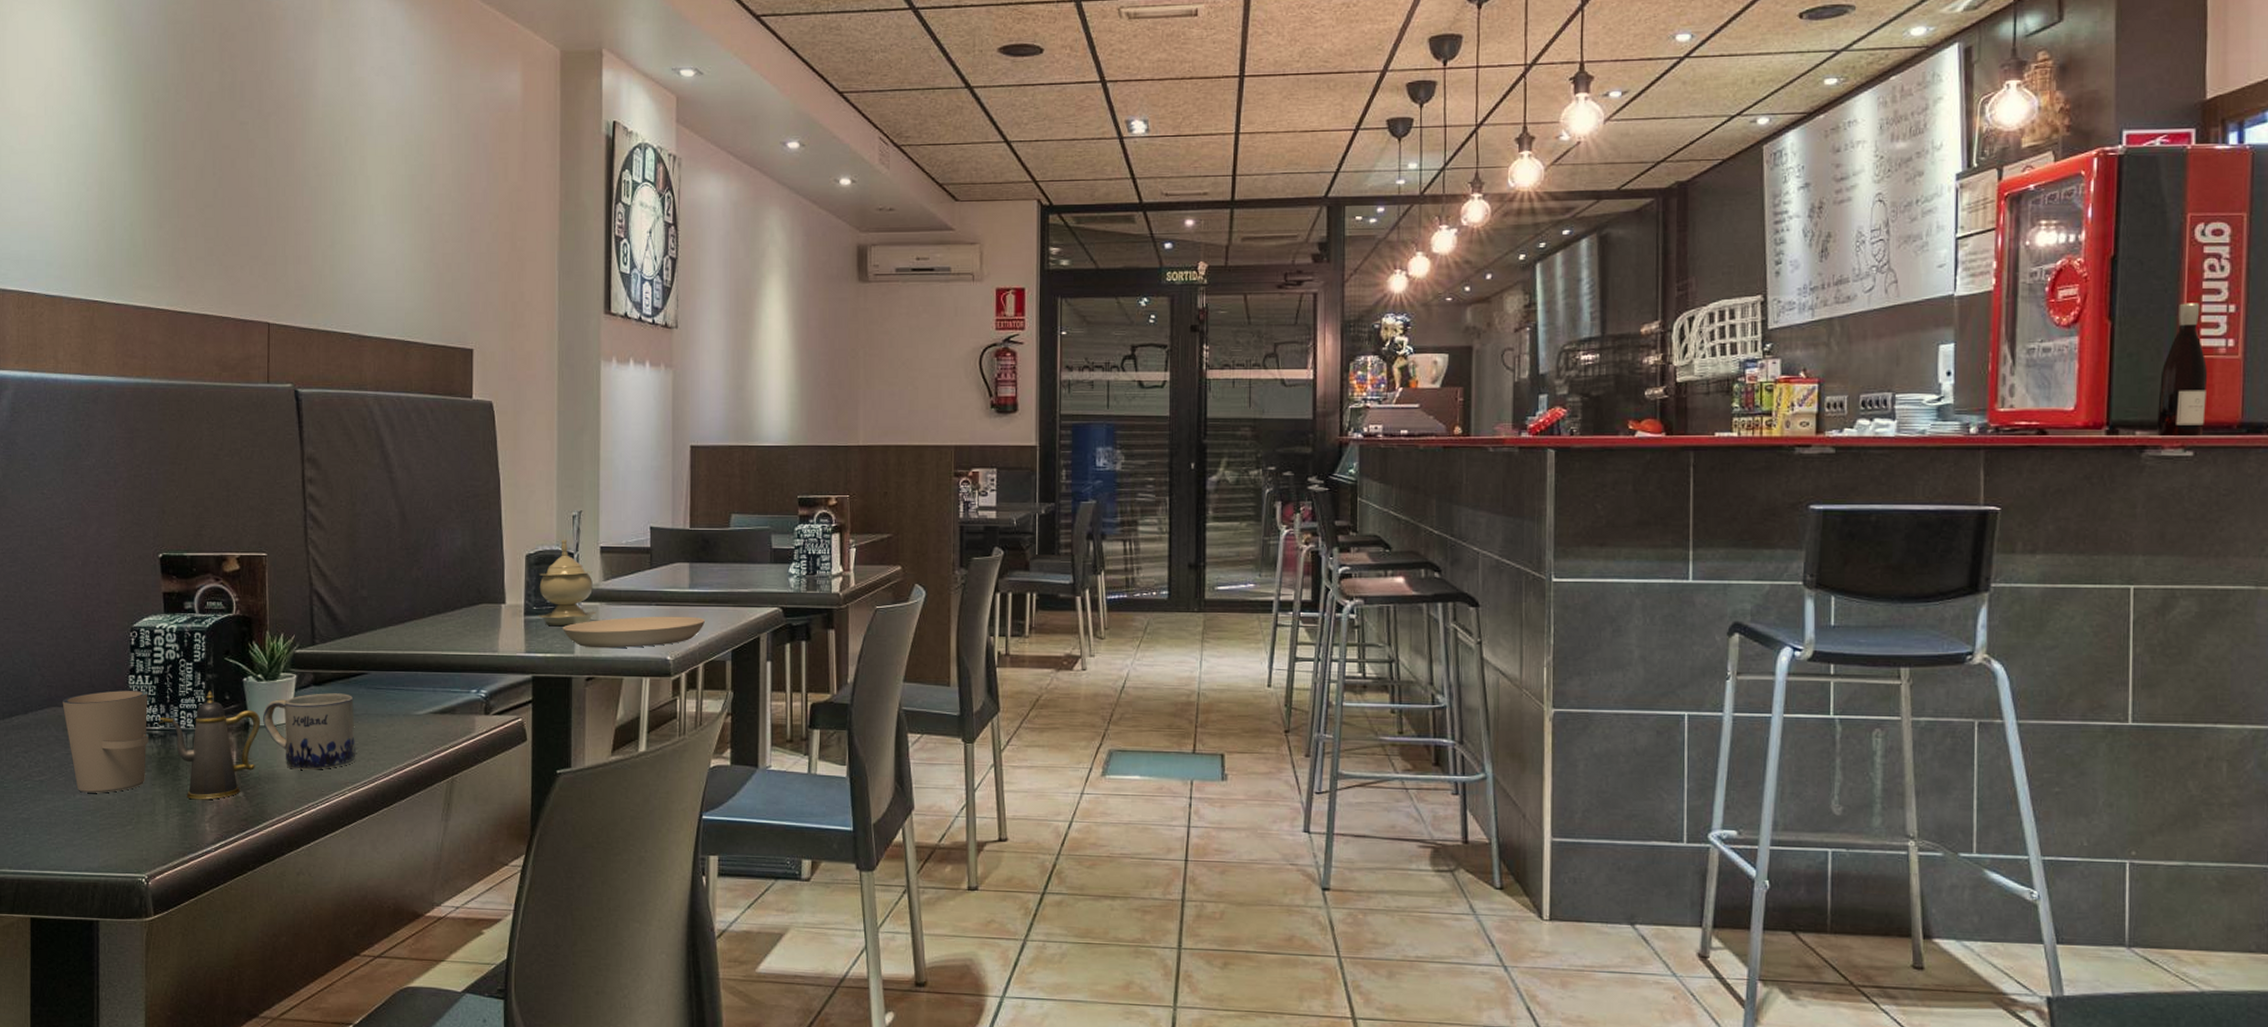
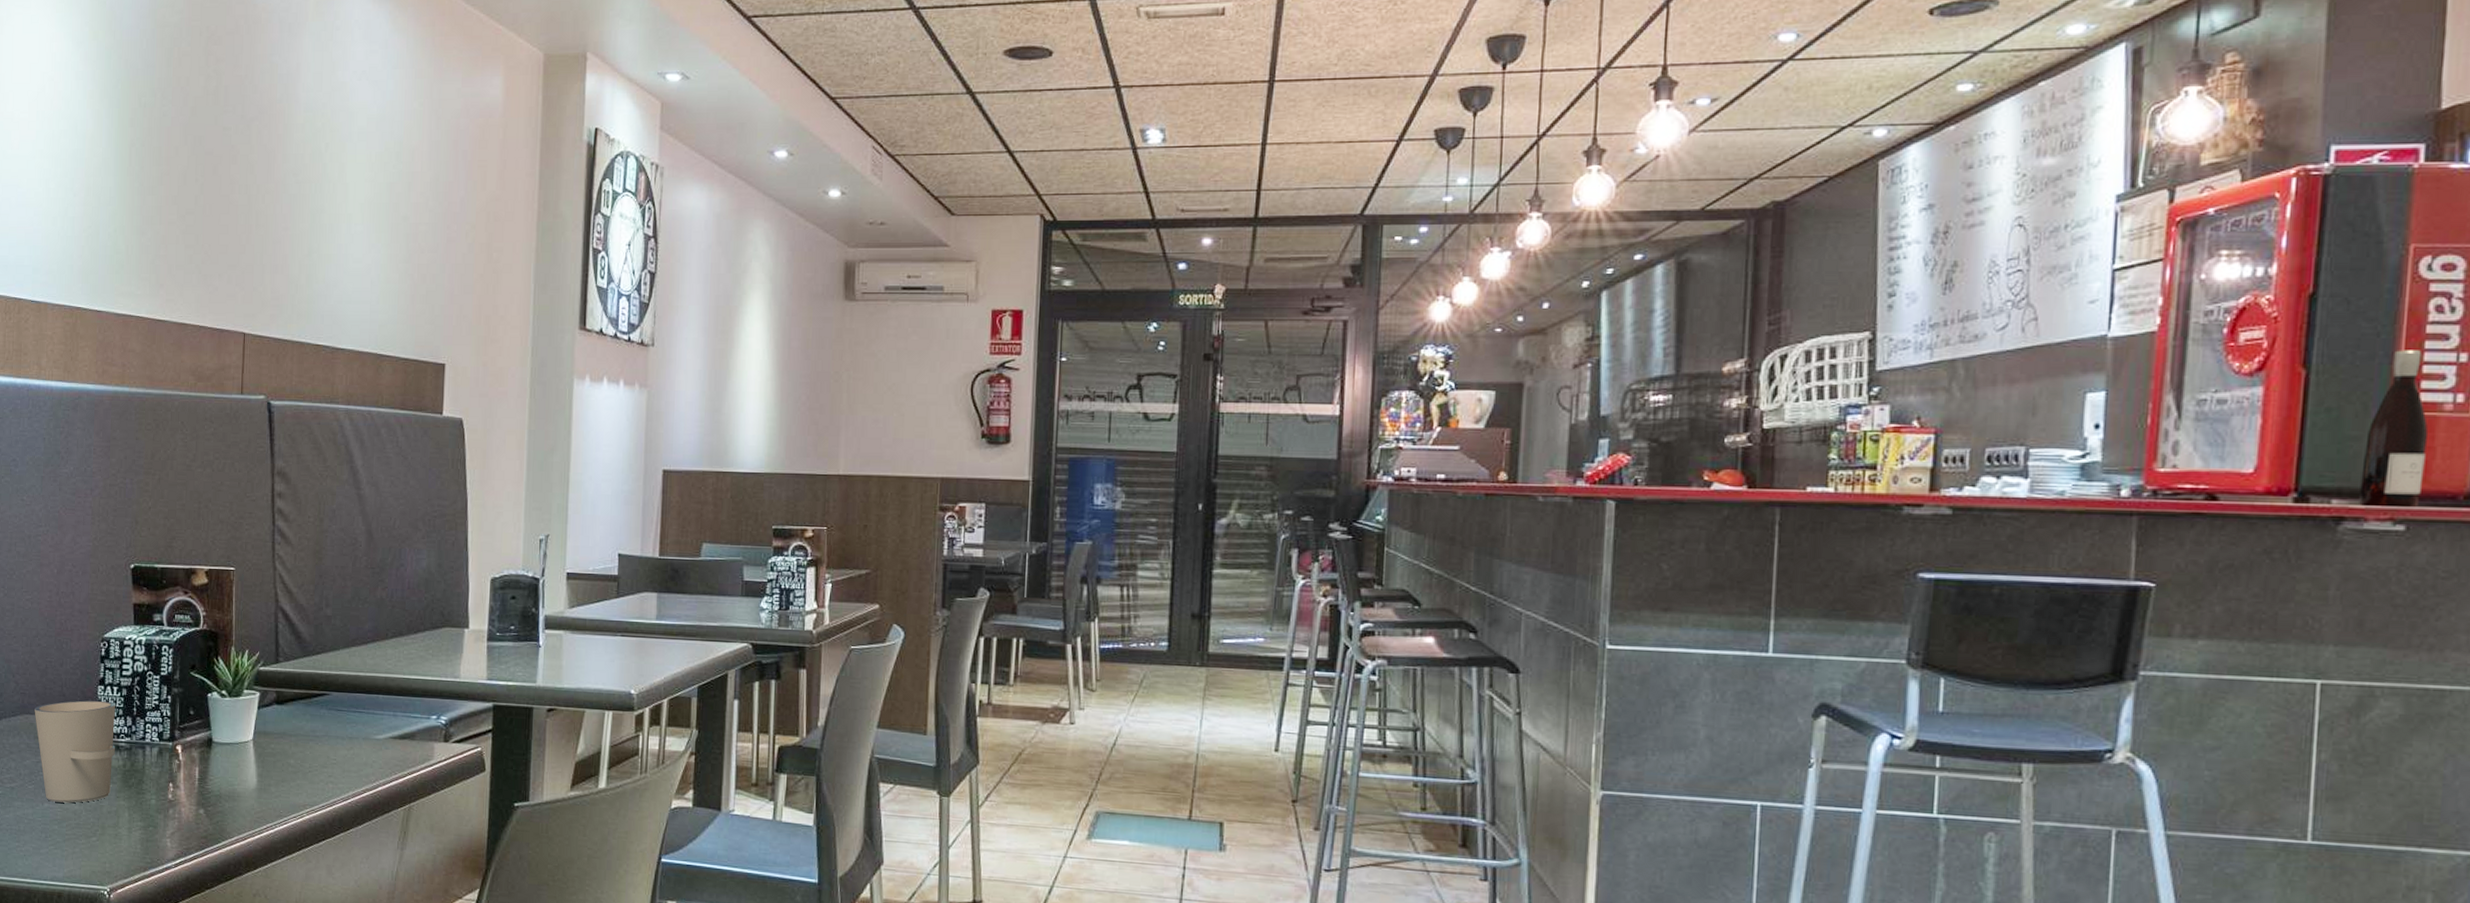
coffee pot: present [158,690,261,800] -> none [125,704,224,816]
mug: present [262,693,356,770] -> none [225,712,316,791]
sugar bowl: present [538,540,596,627] -> none [501,564,560,655]
saucer: present [563,616,706,649] -> none [525,647,672,680]

